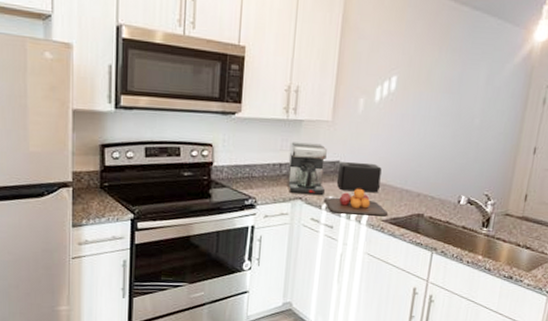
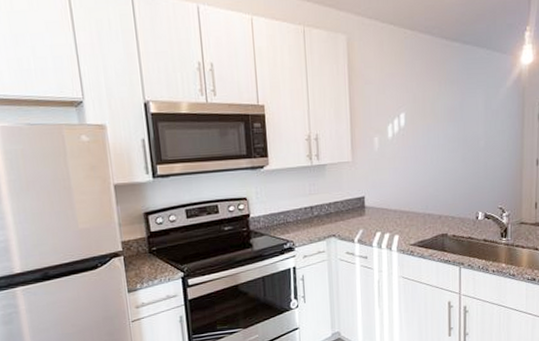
coffee maker: present [286,142,327,195] -> none [317,183,355,232]
chopping board: present [323,188,388,217] -> none [355,218,414,245]
toaster: present [336,162,382,193] -> none [363,195,405,223]

